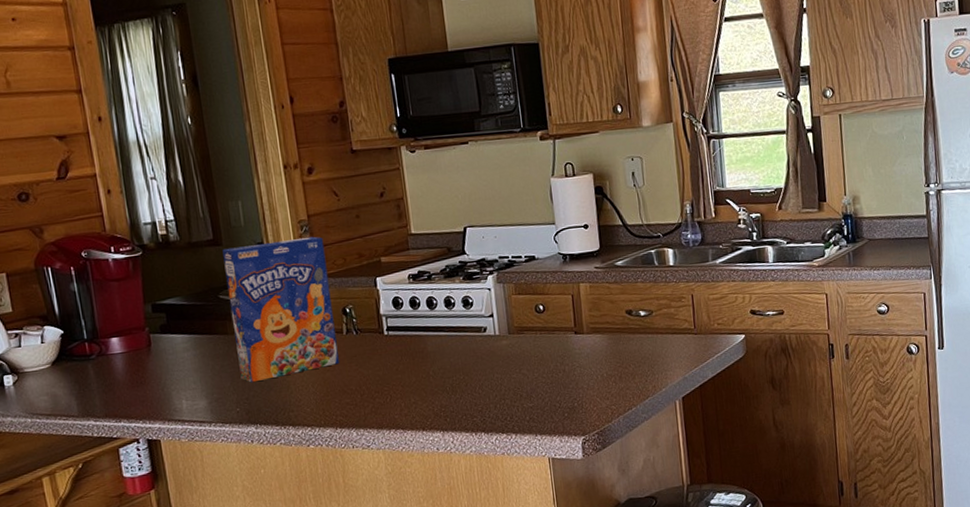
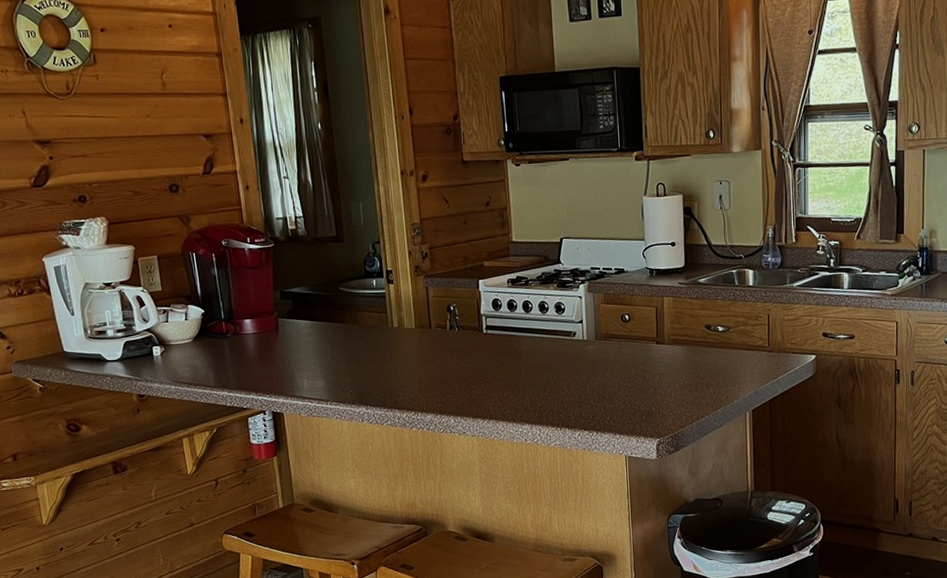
cereal box: present [222,236,339,383] -> none [344,238,442,368]

